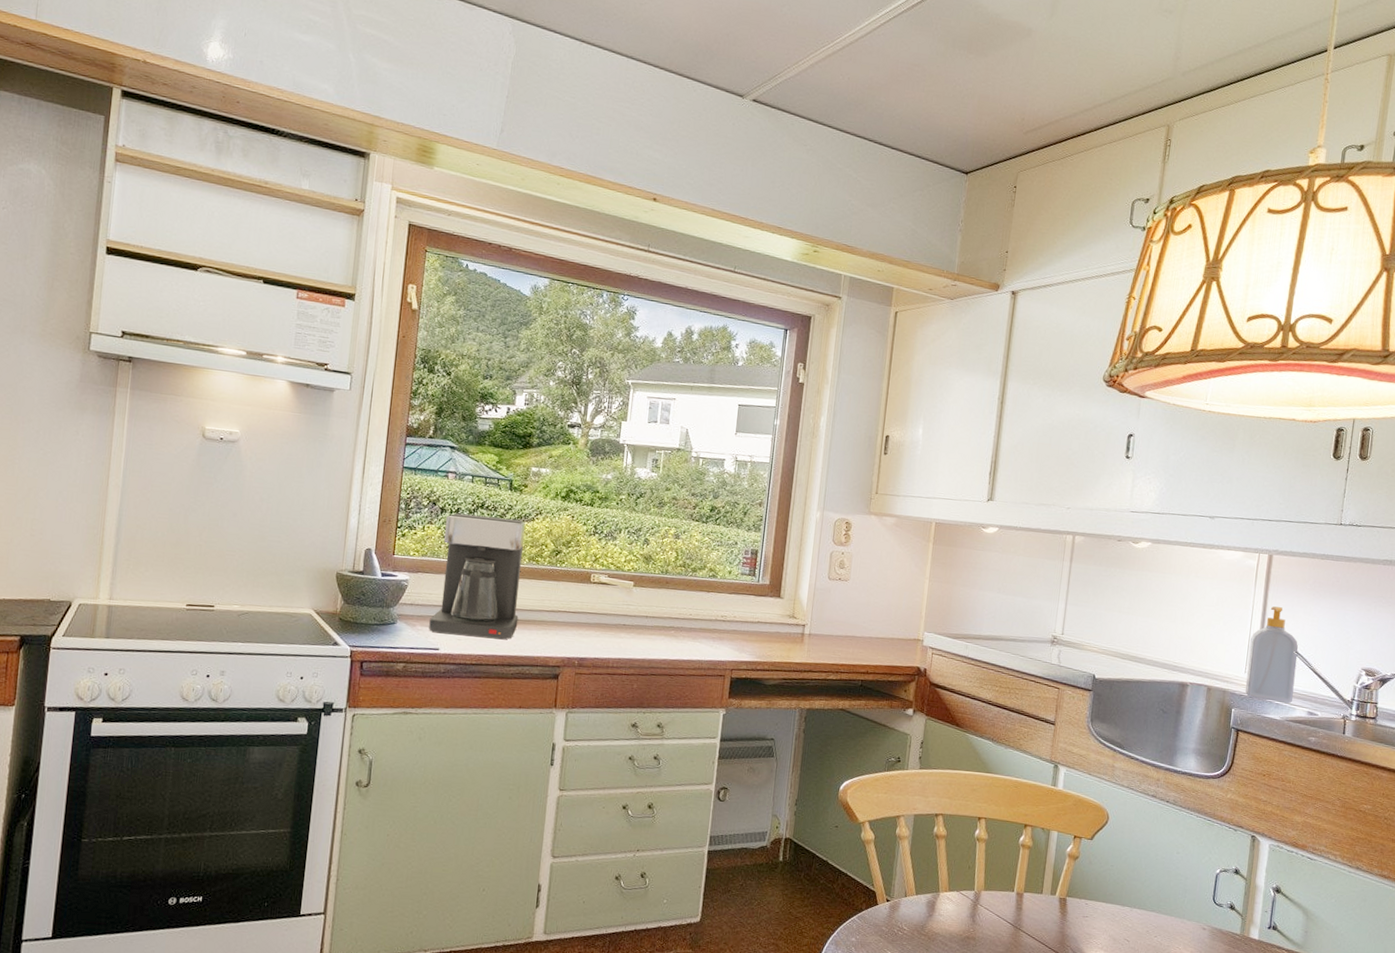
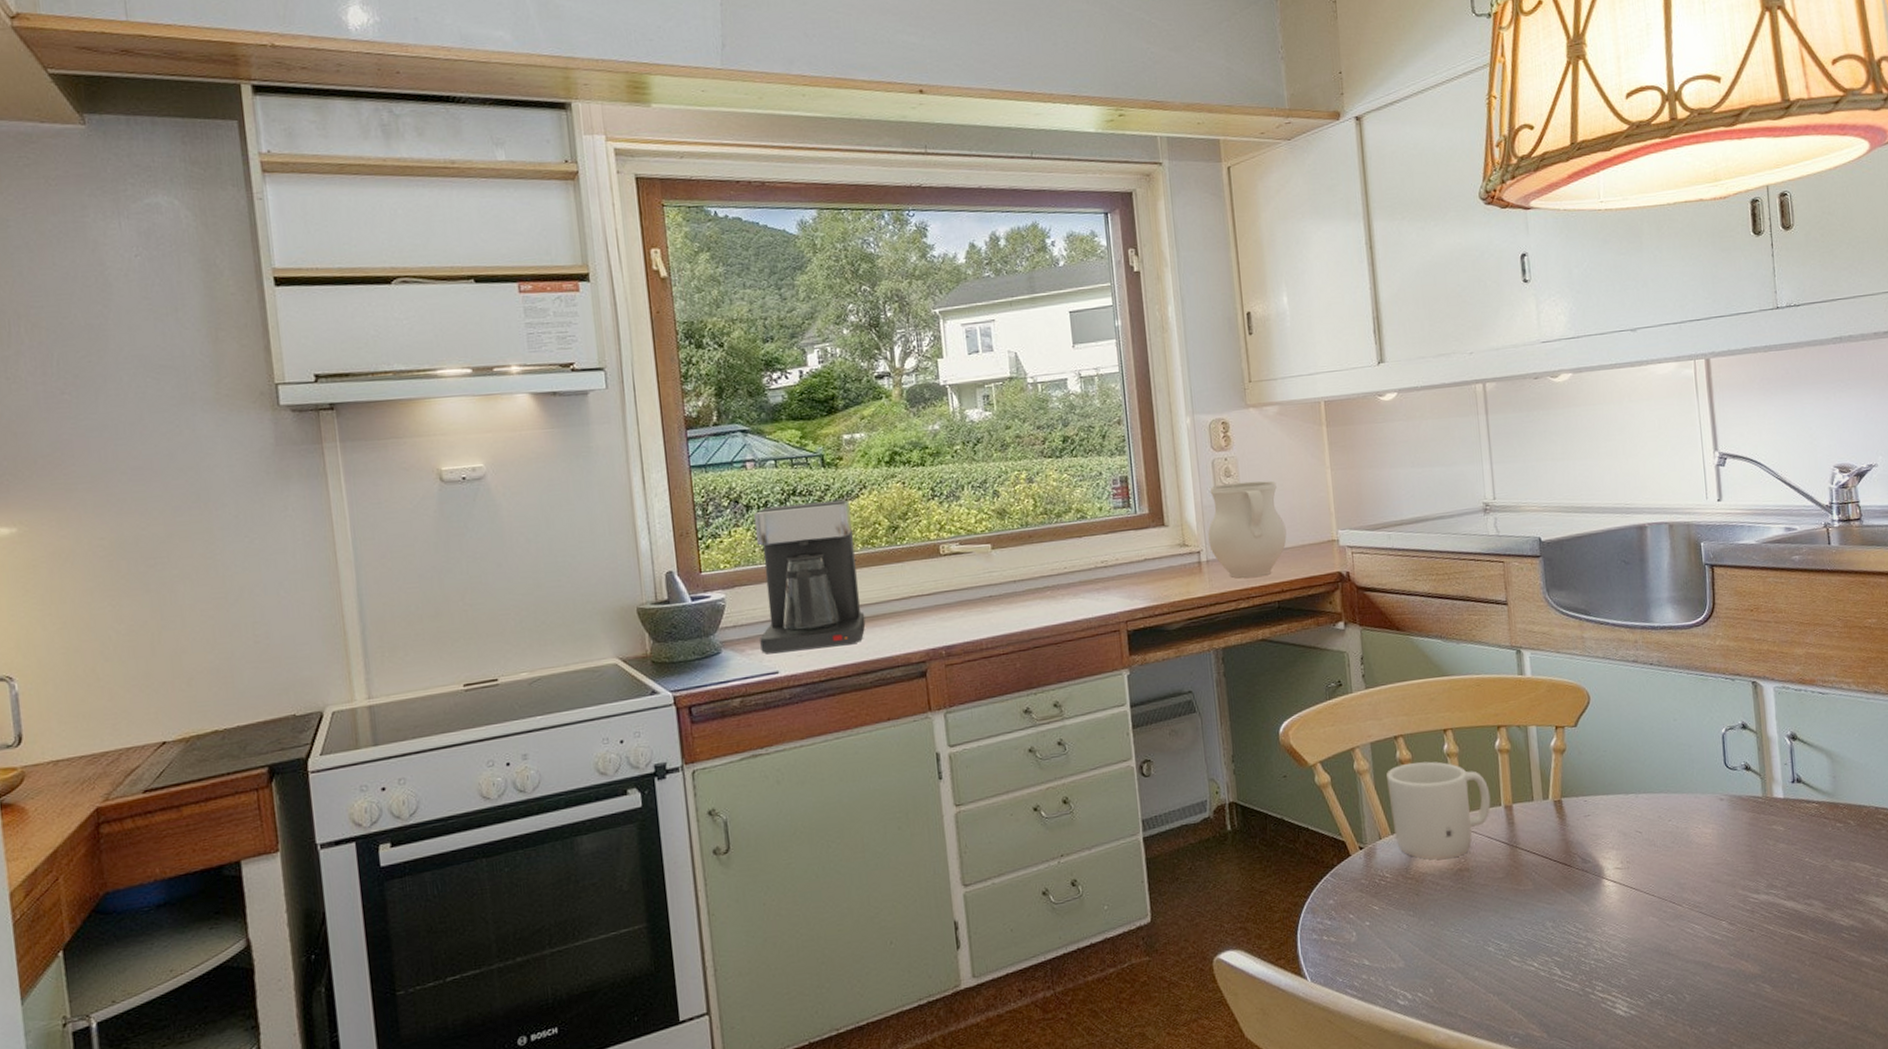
ceramic jug: none [814,573,881,657] -> present [1208,480,1287,579]
mug: none [918,838,1007,926] -> present [1386,761,1491,860]
soap bottle: present [1245,606,1299,703] -> none [1705,416,1765,526]

